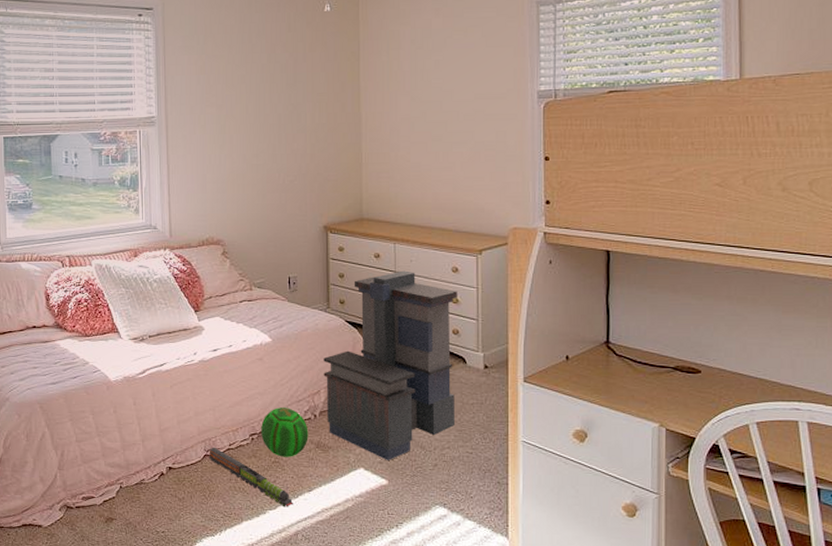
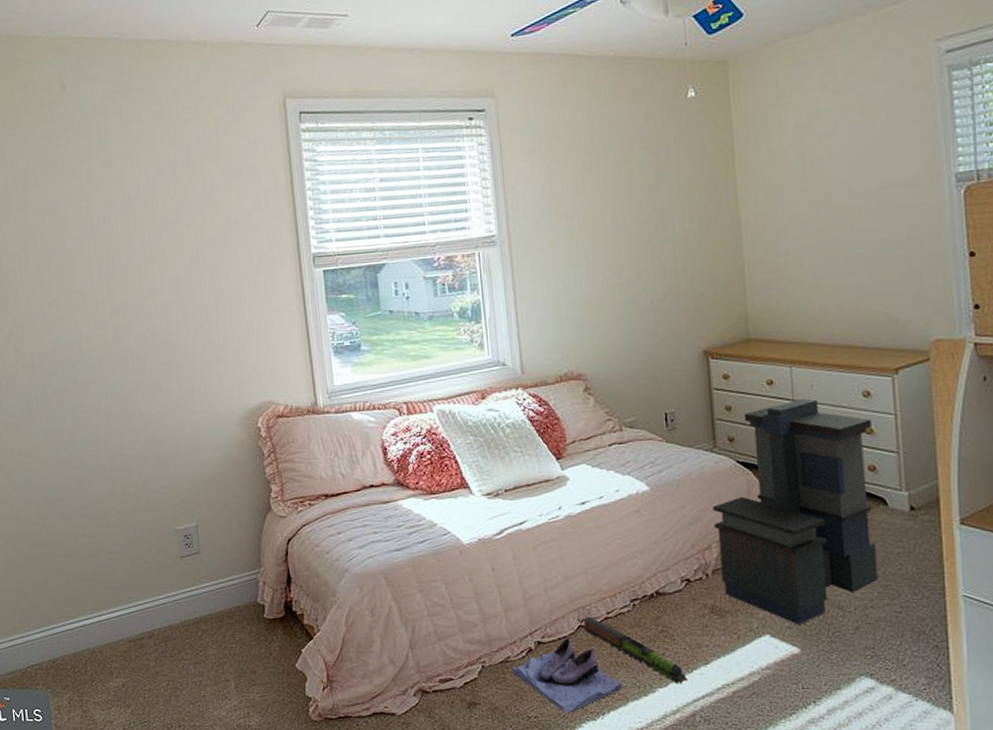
shoe: none [145,463,239,530] -> present [511,635,623,714]
ball: present [261,406,309,457] -> none [643,566,701,625]

